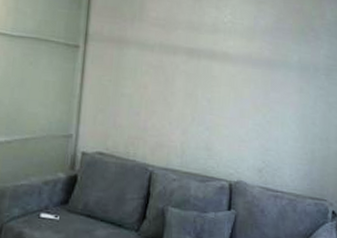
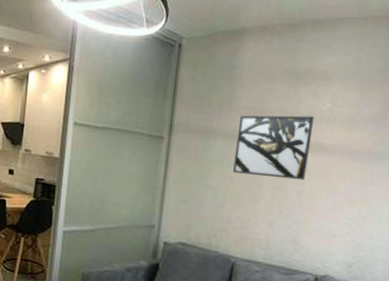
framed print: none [147,25,218,88] -> present [233,115,315,181]

